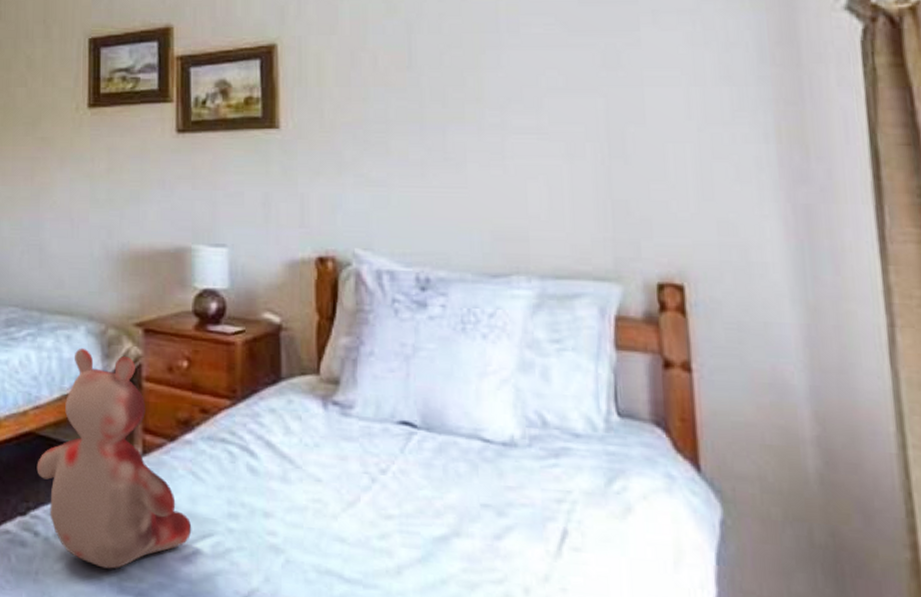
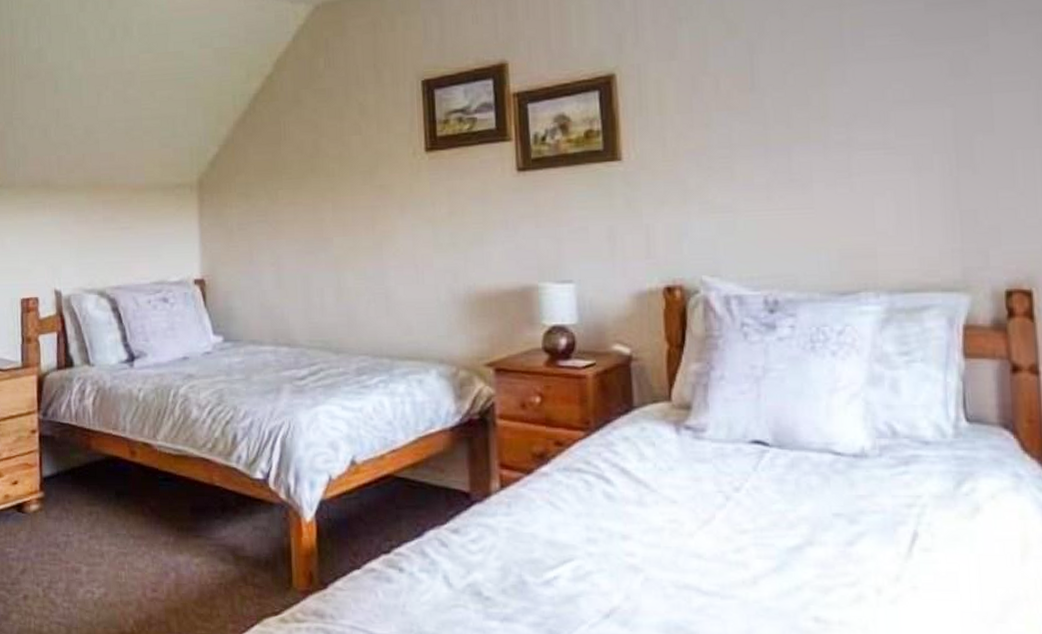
teddy bear: present [36,347,192,569] -> none [397,391,553,598]

